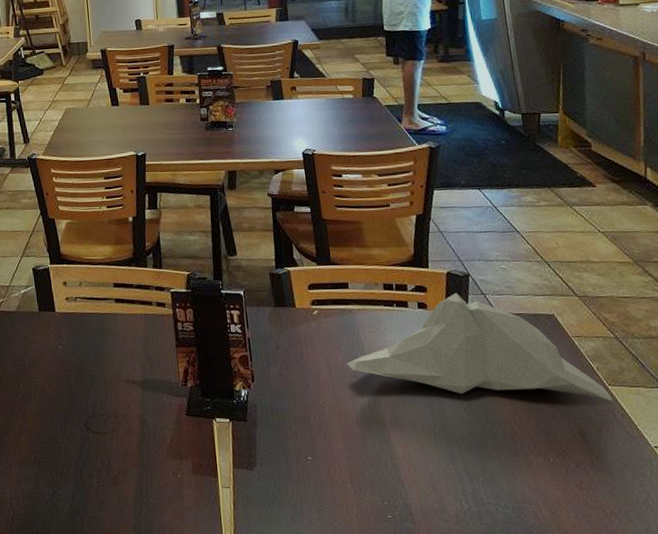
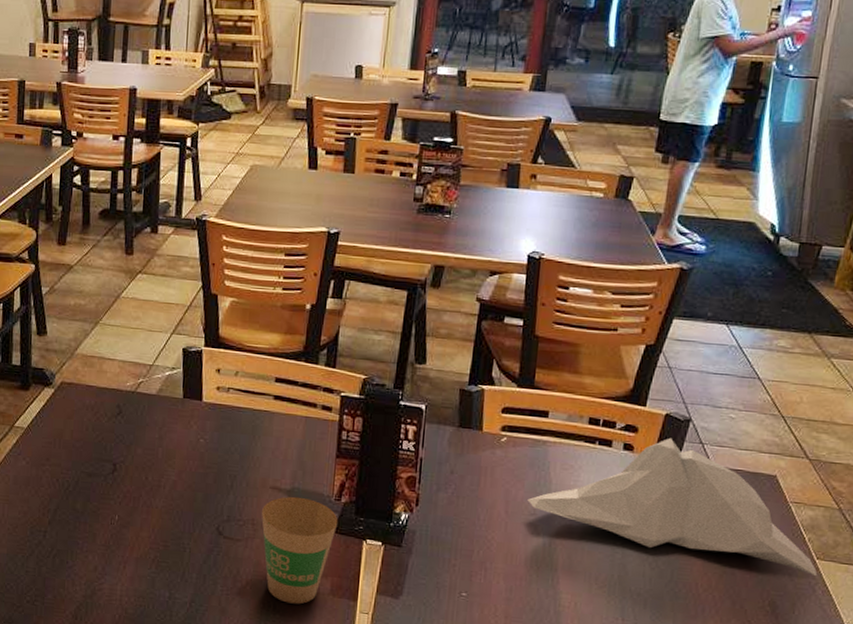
paper cup: none [120,386,189,487] -> present [261,496,339,604]

